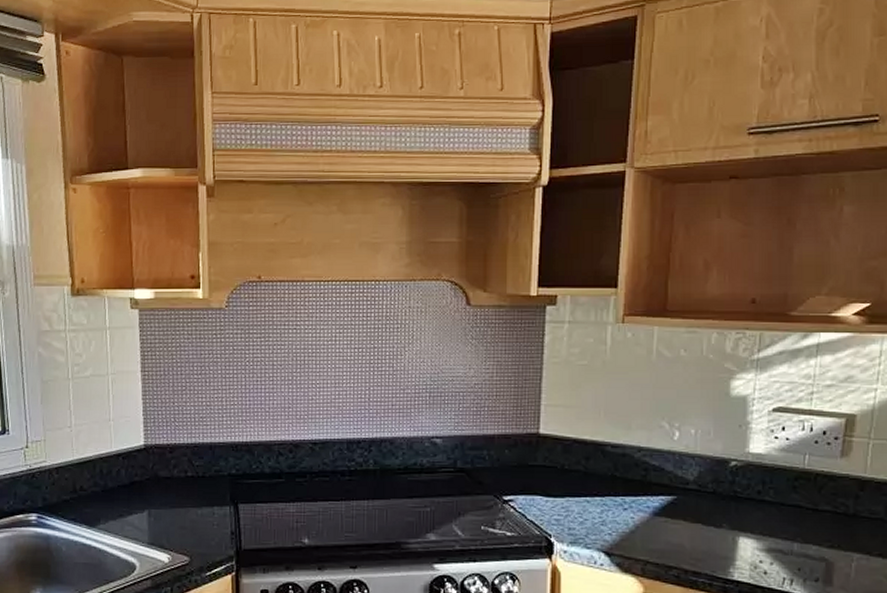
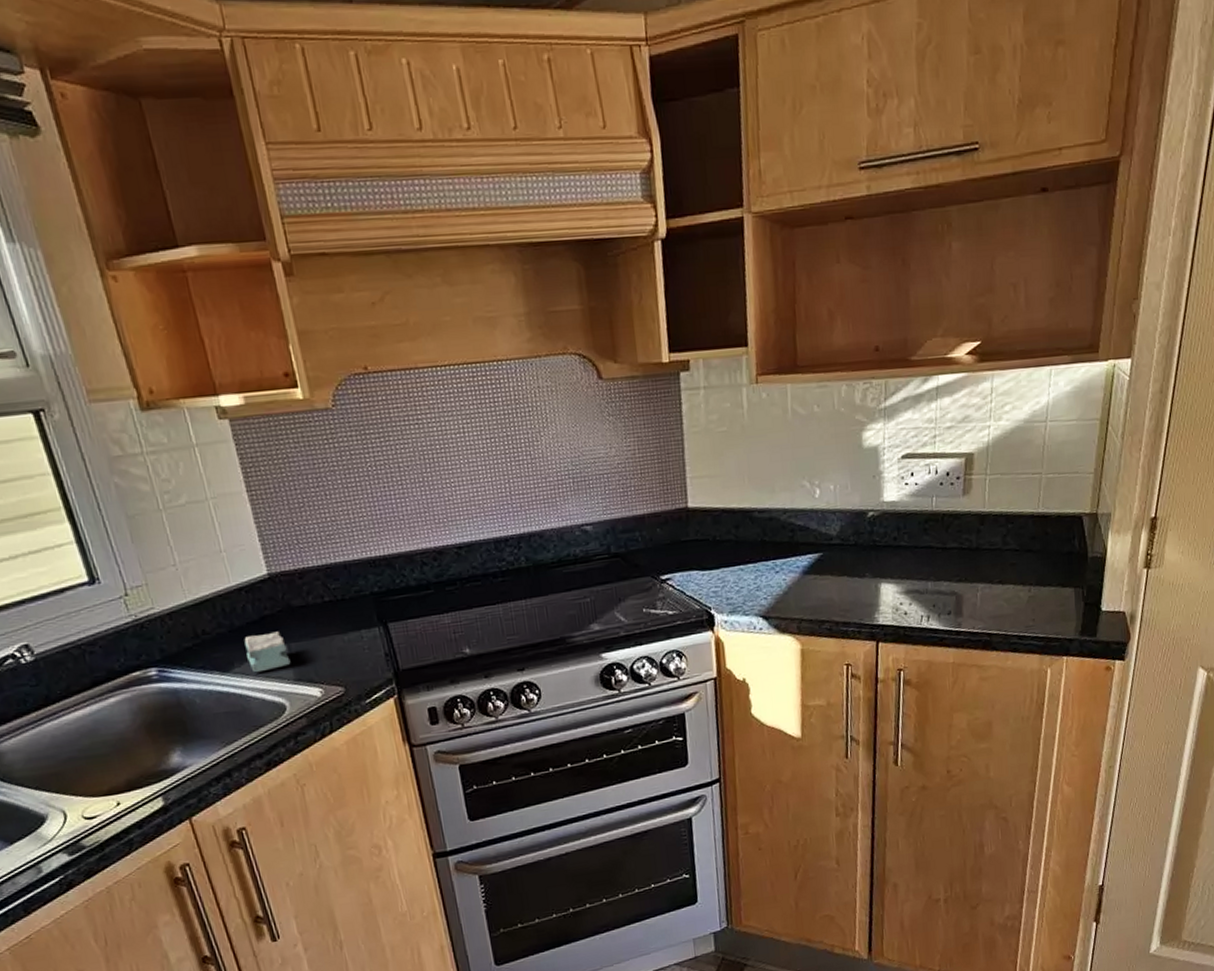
sponge: none [112,497,148,532] -> present [244,631,291,673]

